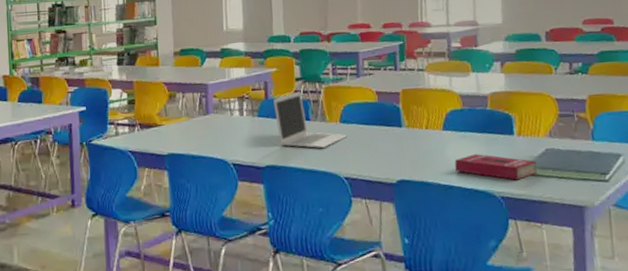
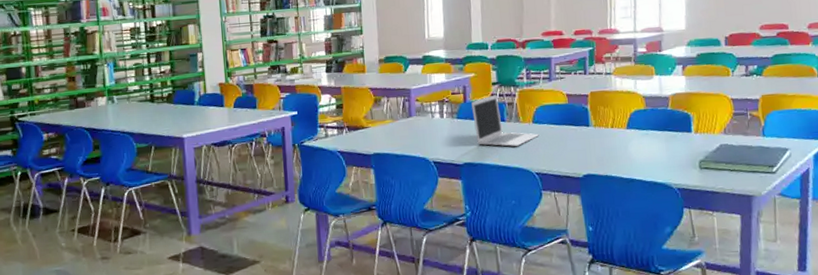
book: present [454,154,537,180] -> none [636,150,711,173]

